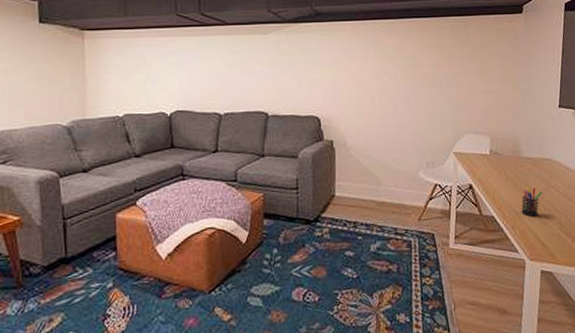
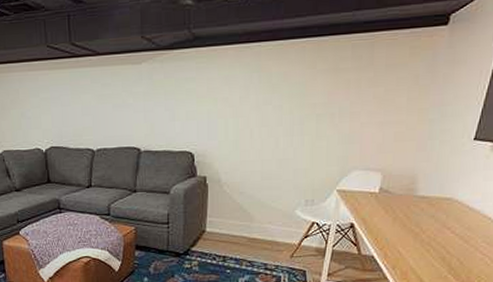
pen holder: present [521,186,543,216] -> none [406,226,435,258]

